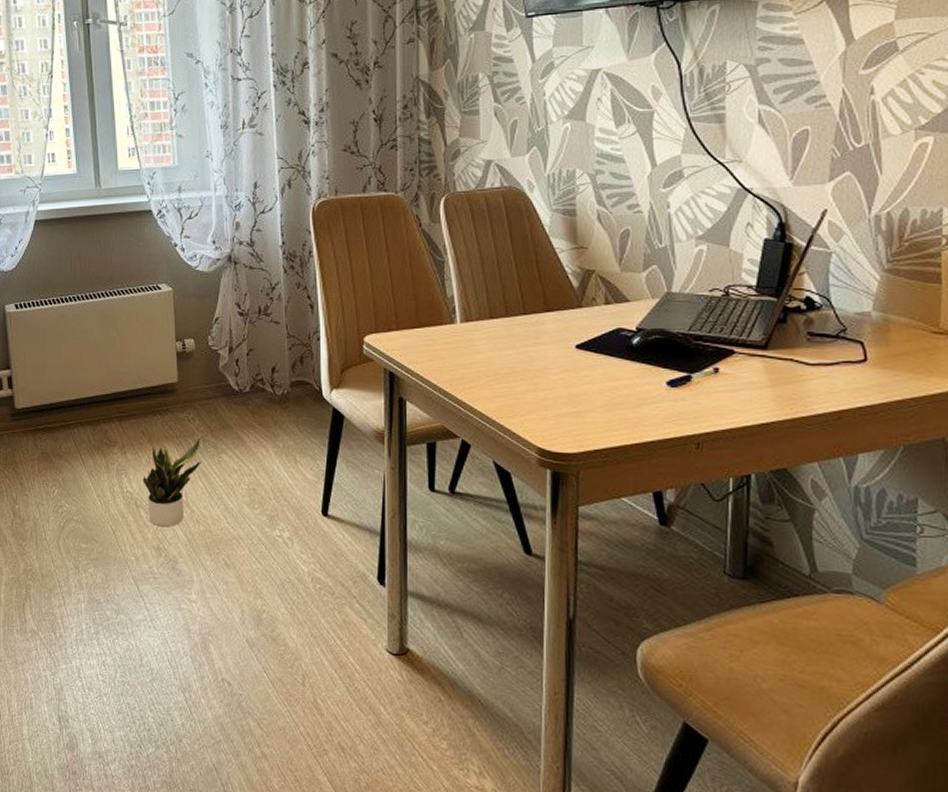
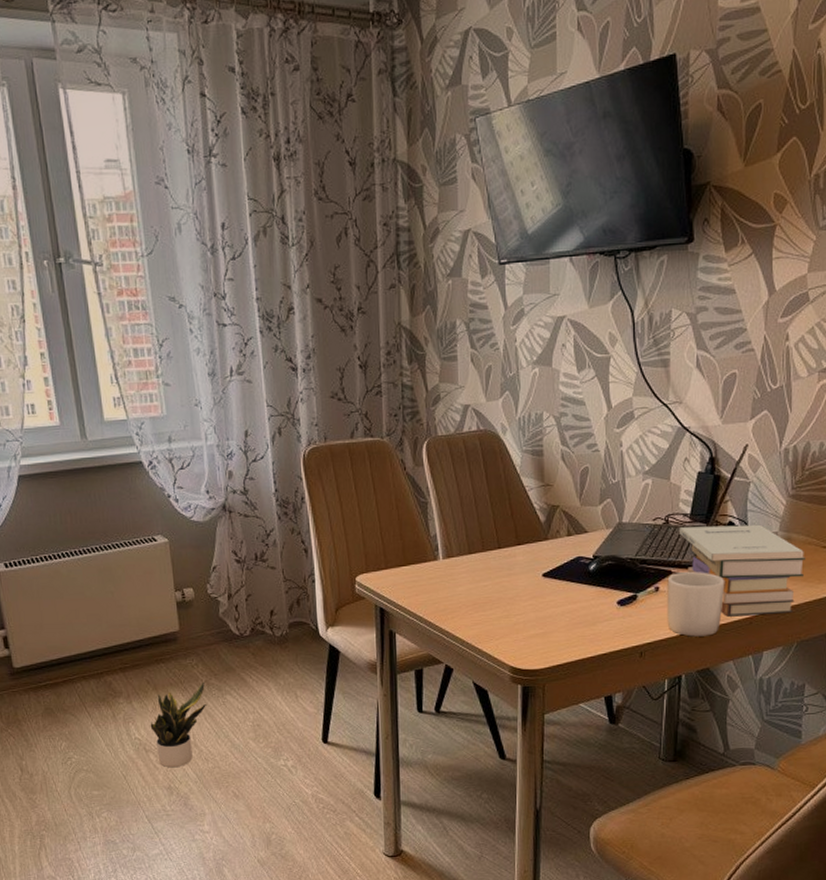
mug: none [729,353,804,430] -> present [667,572,725,637]
books: none [742,301,910,410] -> present [678,524,805,617]

